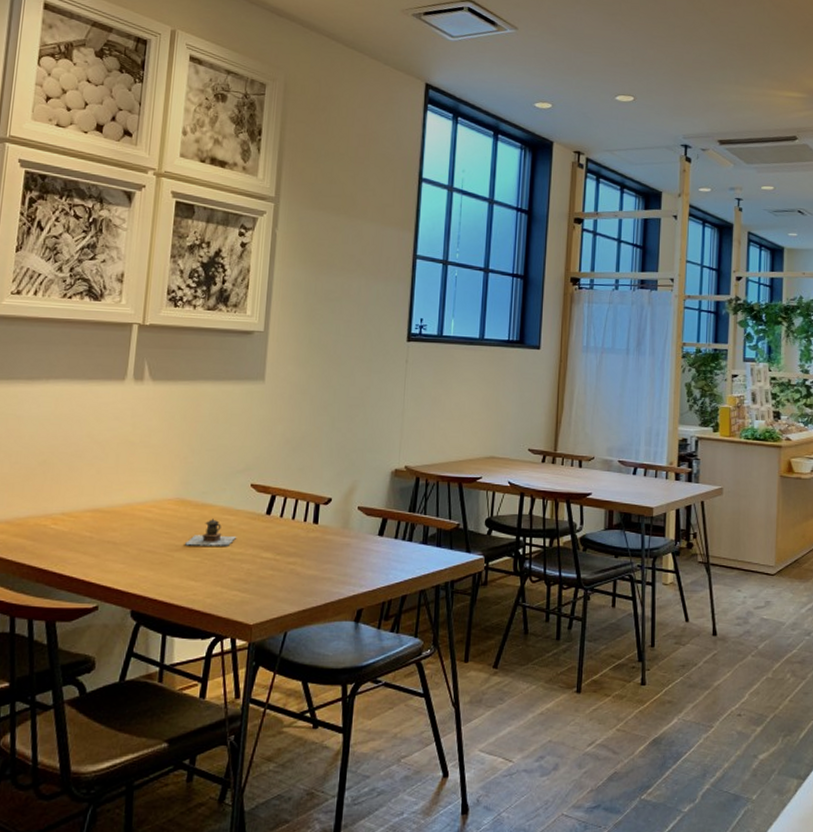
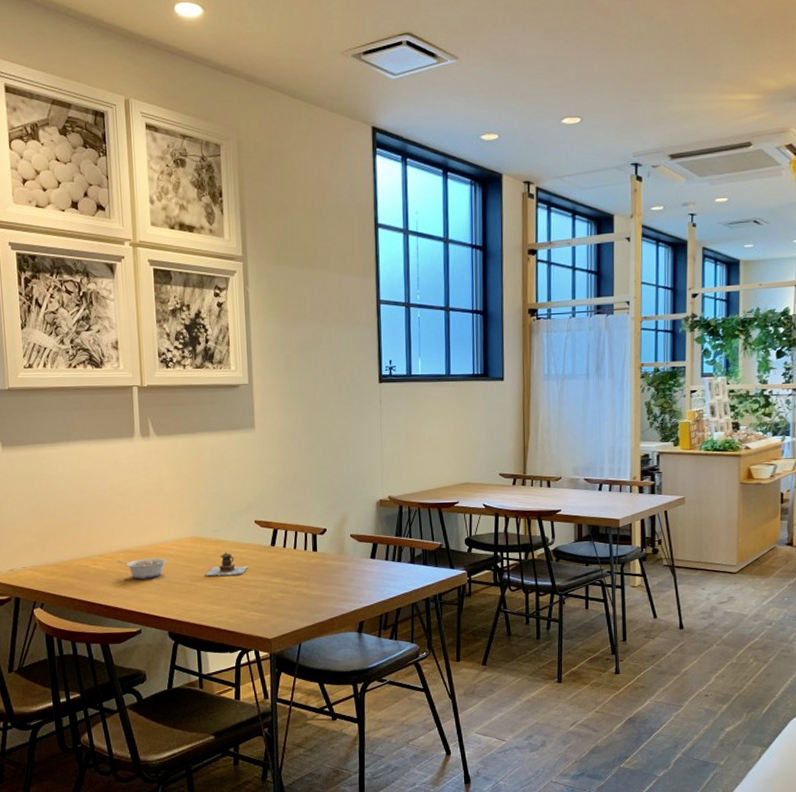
legume: none [82,520,142,545] -> present [117,558,167,580]

